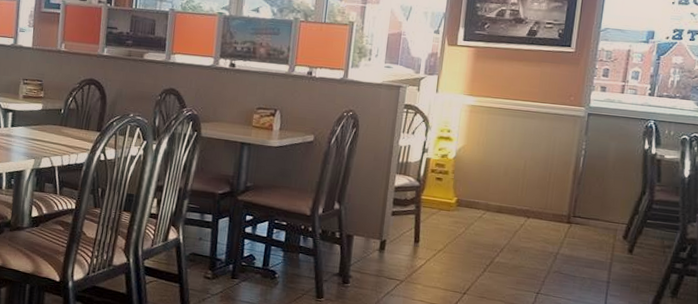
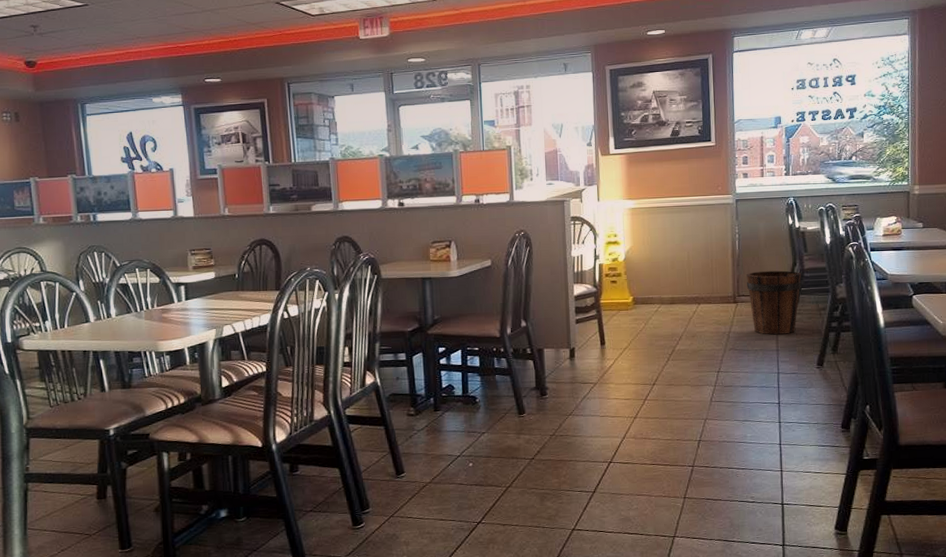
bucket: none [585,193,649,267] -> present [746,270,802,335]

